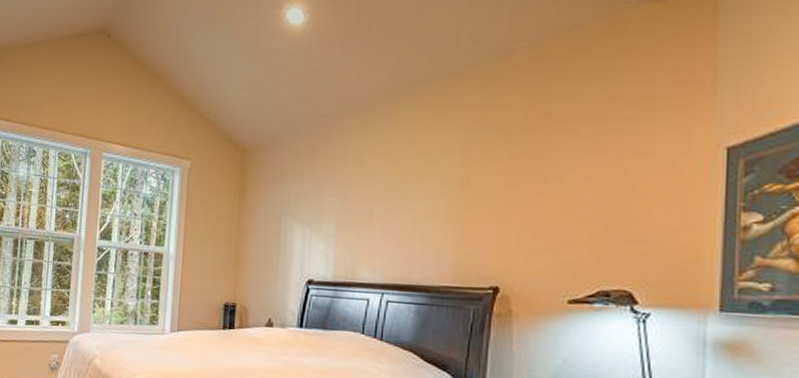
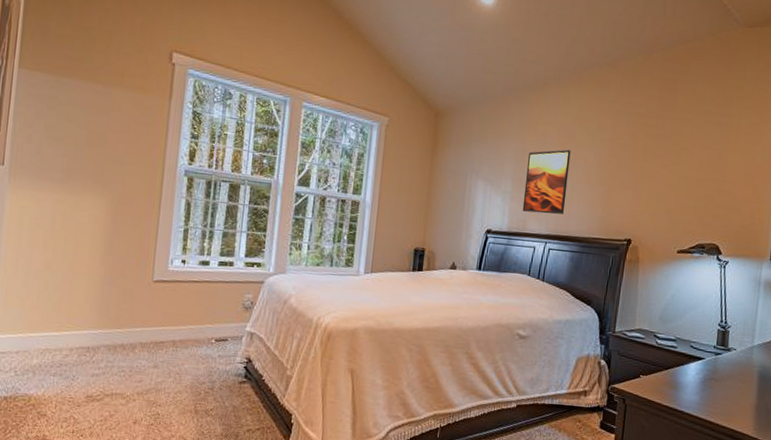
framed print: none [350,180,409,259] -> present [522,149,571,215]

